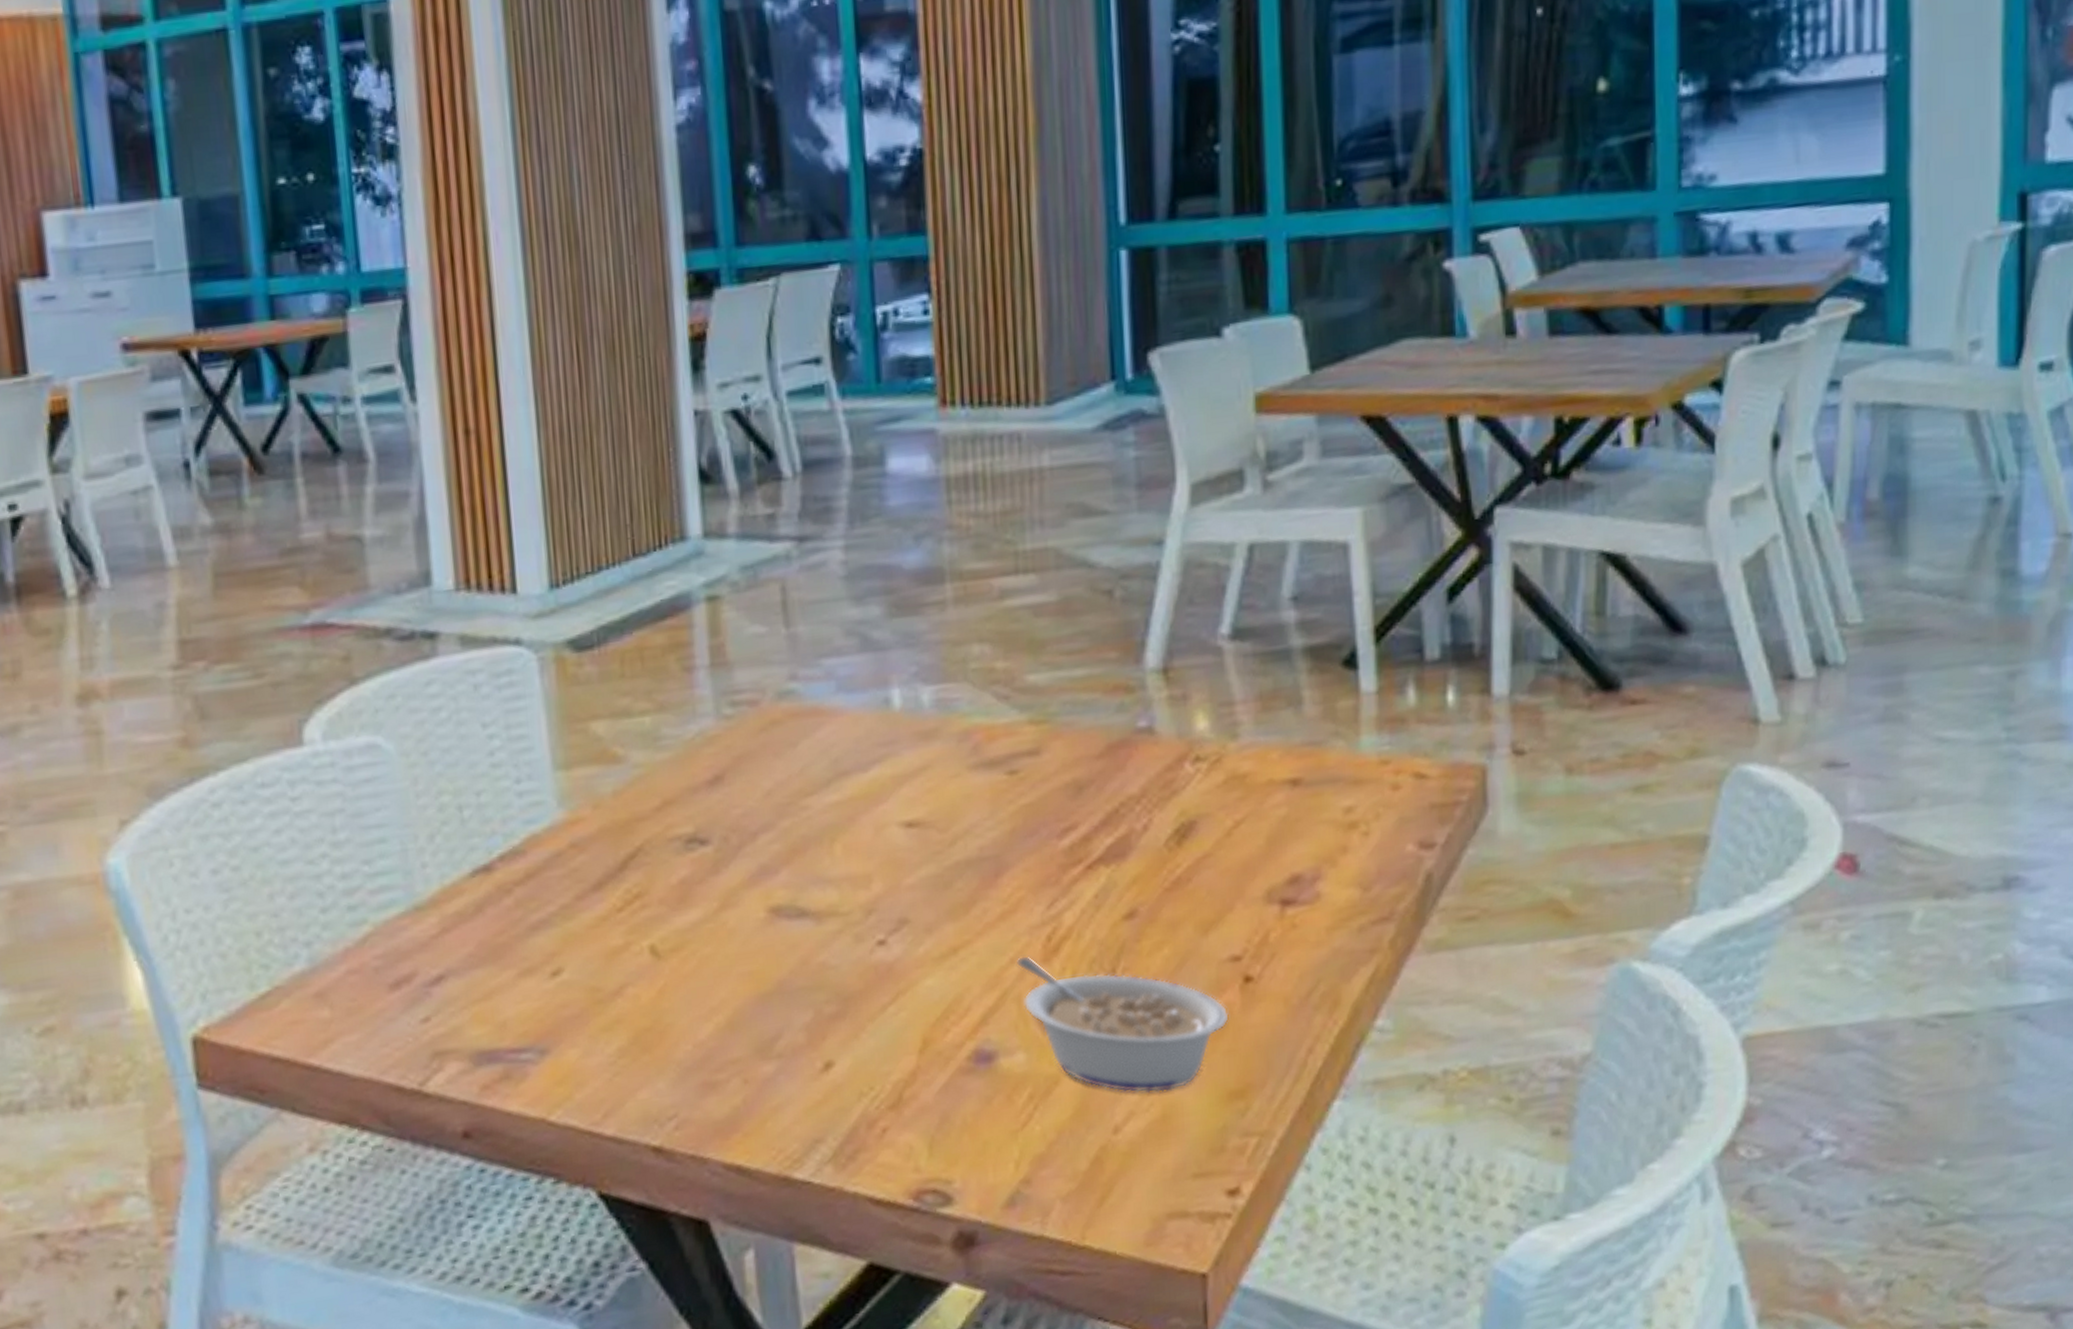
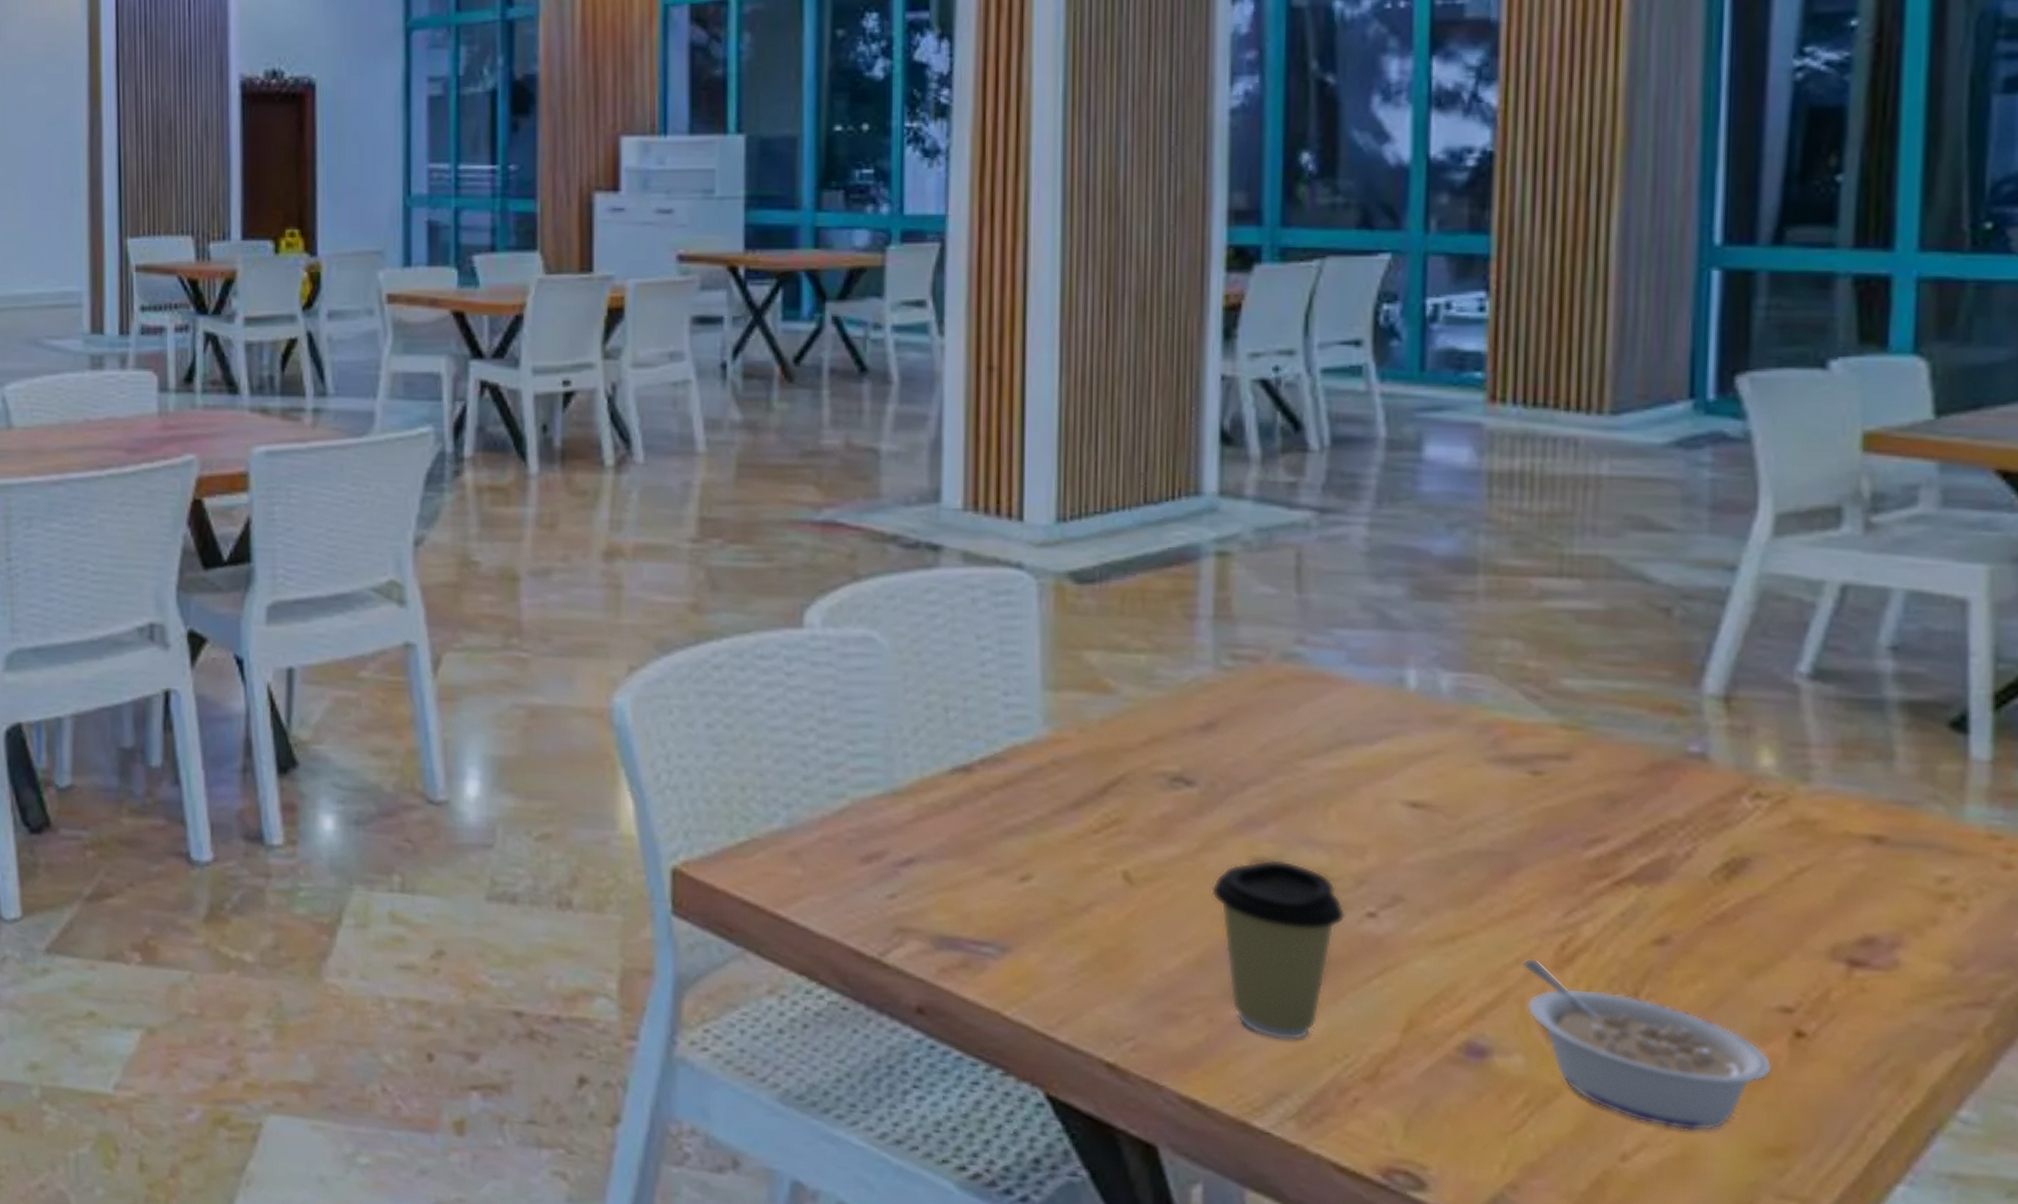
coffee cup: none [734,904,859,1087] -> present [1211,859,1346,1041]

